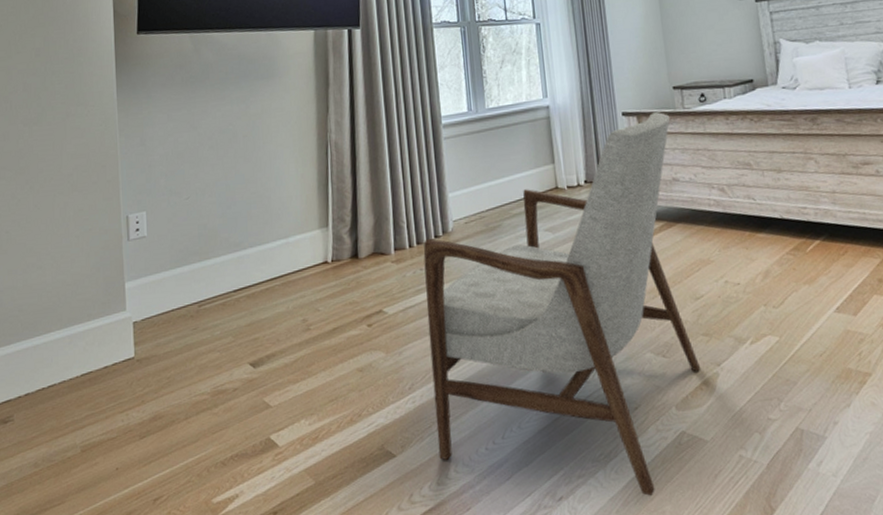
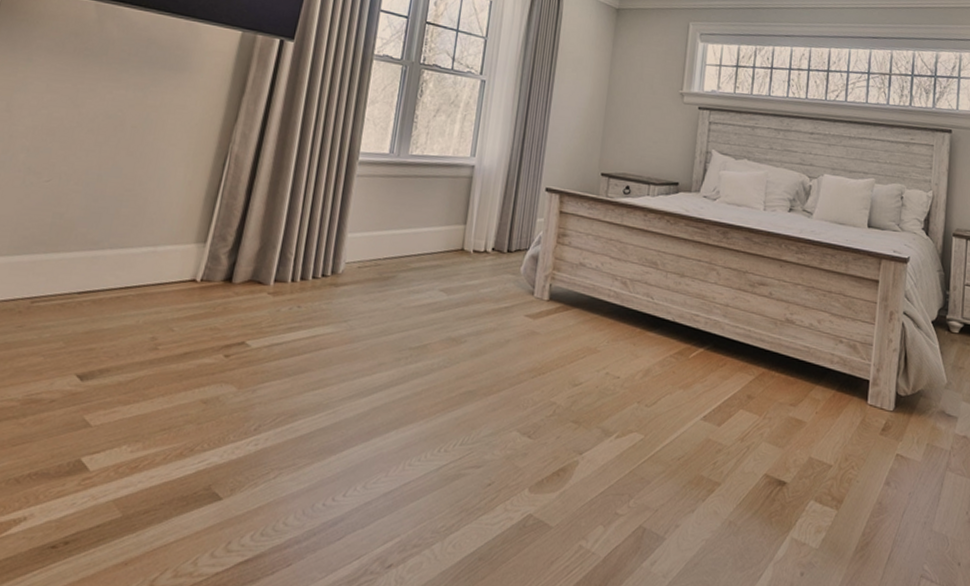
armchair: present [423,112,700,496] -> none [270,194,592,574]

